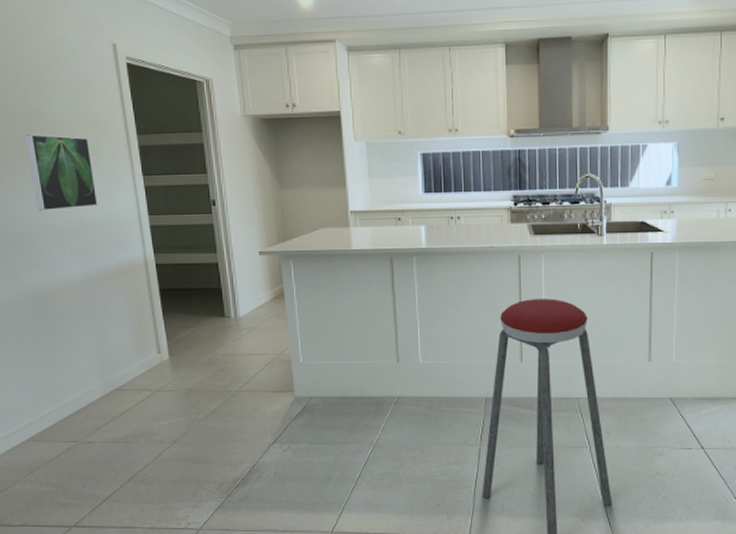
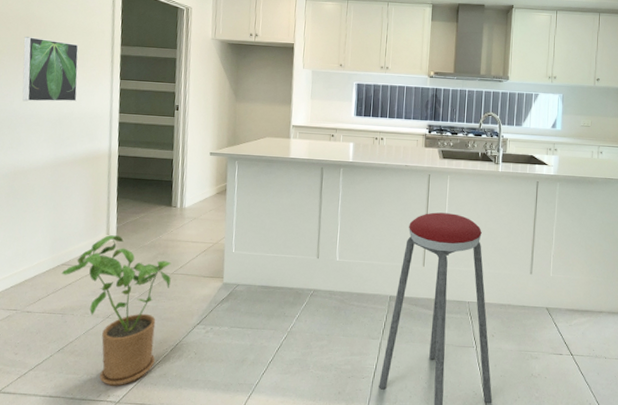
house plant: none [116,354,237,513] -> present [61,235,171,386]

